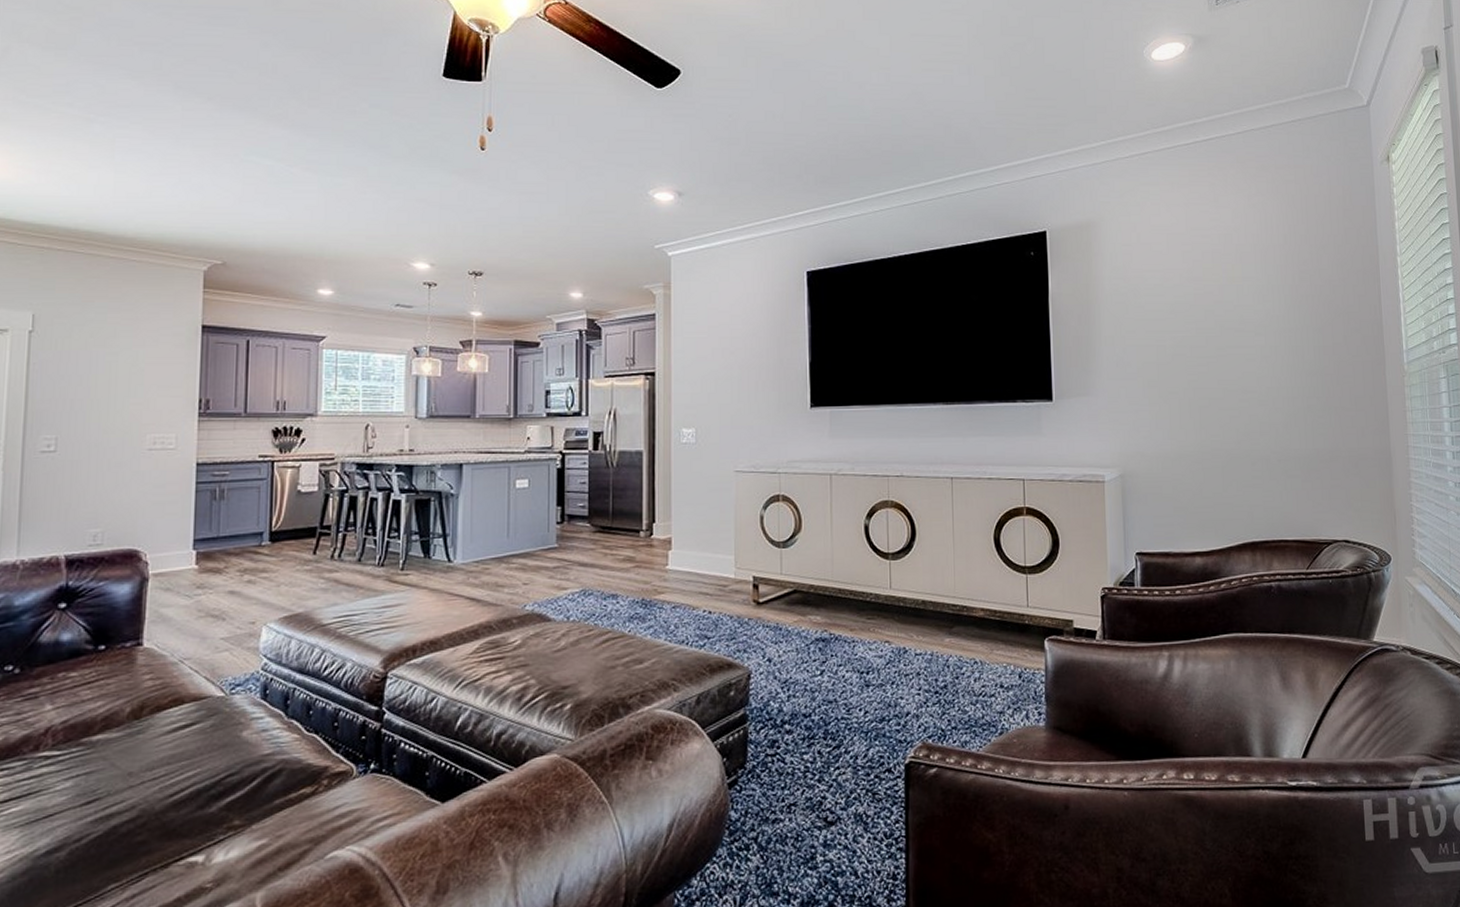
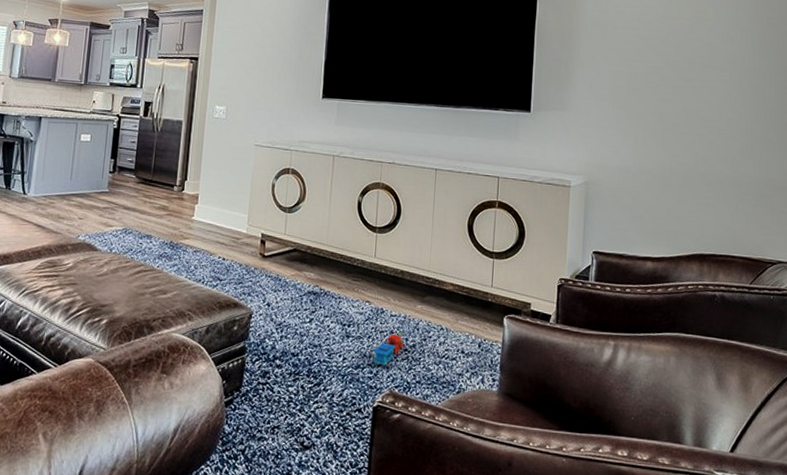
toy train: none [899,673,935,714] -> present [373,333,405,366]

